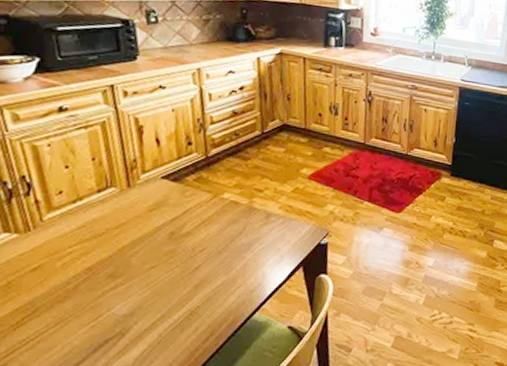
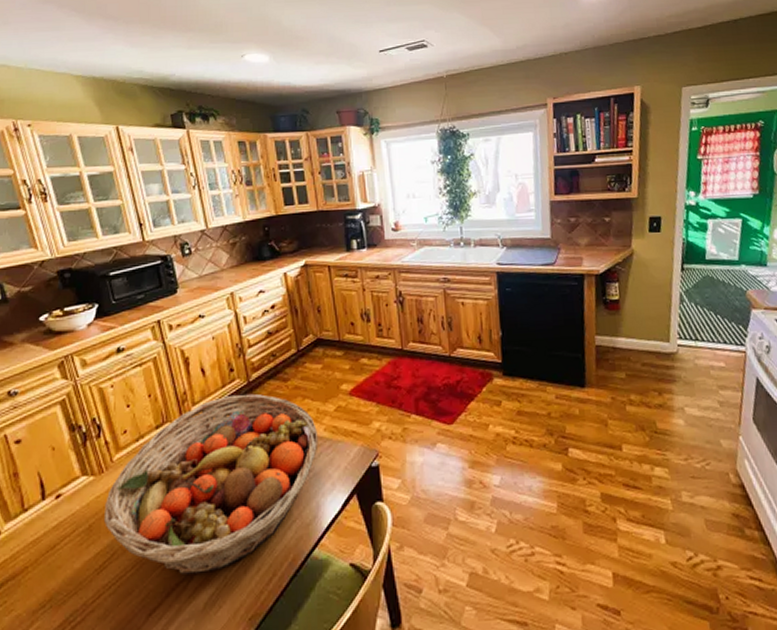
fruit basket: none [27,168,273,332] -> present [104,394,319,574]

